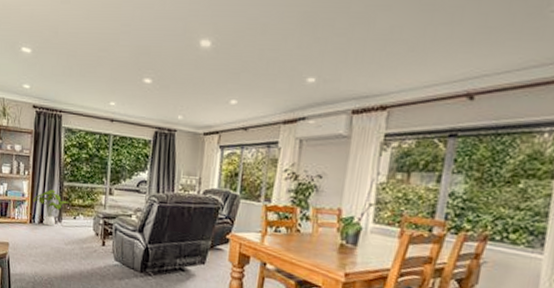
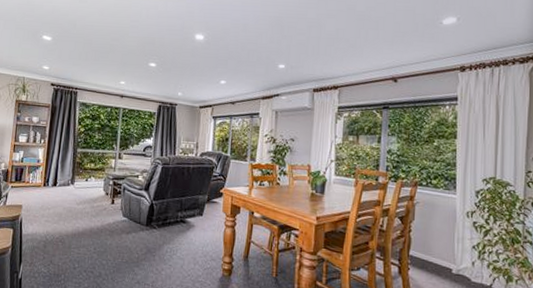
house plant: present [33,189,70,226] -> none [47,156,82,188]

